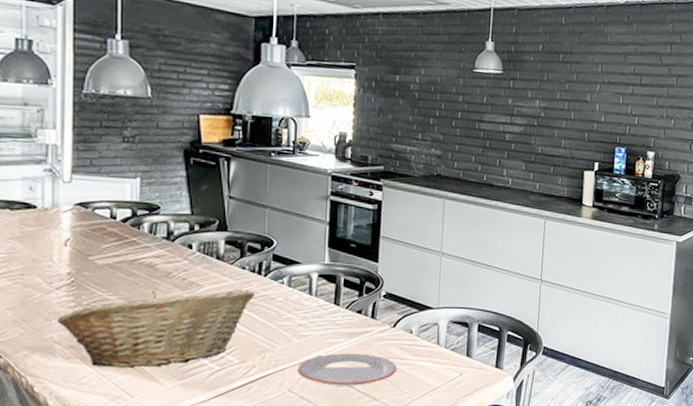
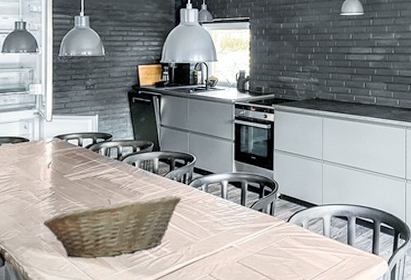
plate: present [297,353,397,386] -> none [215,244,292,271]

